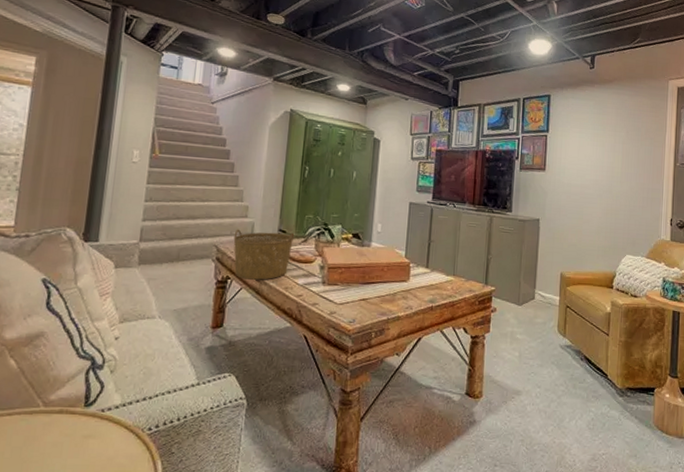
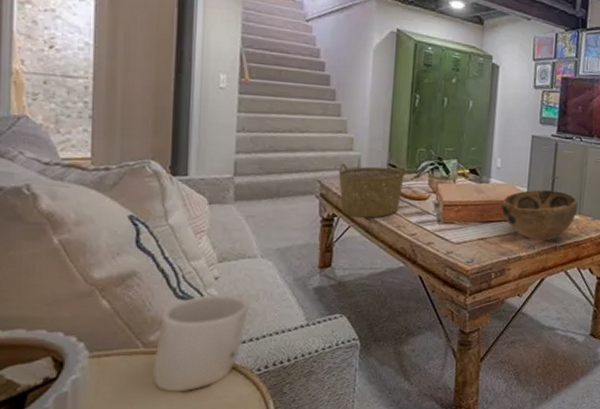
mug: none [50,354,145,452] -> present [153,294,249,392]
decorative bowl: none [381,252,453,300] -> present [501,190,578,240]

